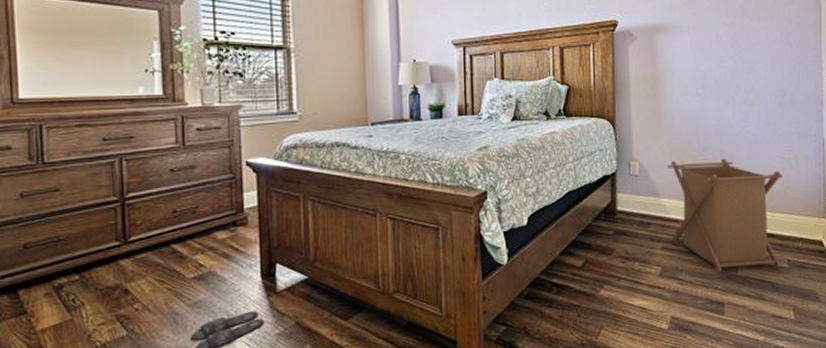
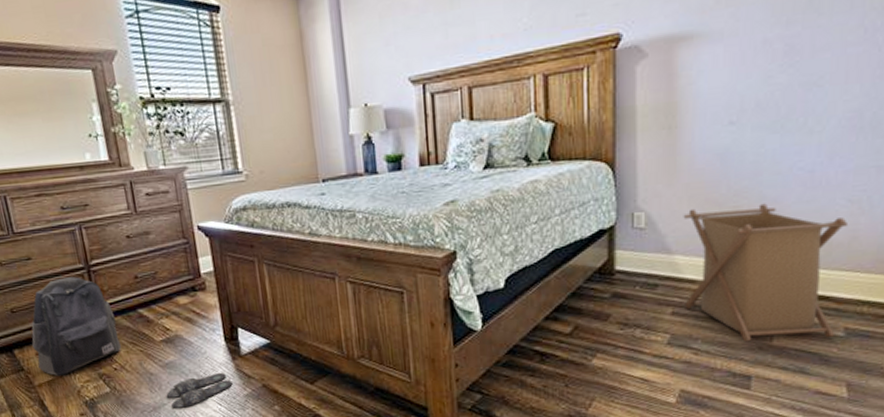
backpack: none [42,210,148,319] -> present [31,277,122,376]

